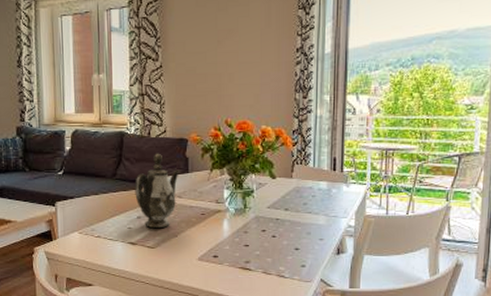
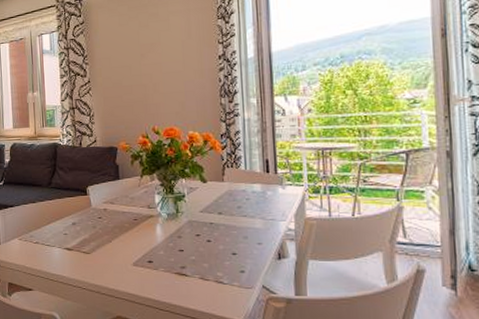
teapot: present [135,153,181,228] -> none [69,161,112,233]

